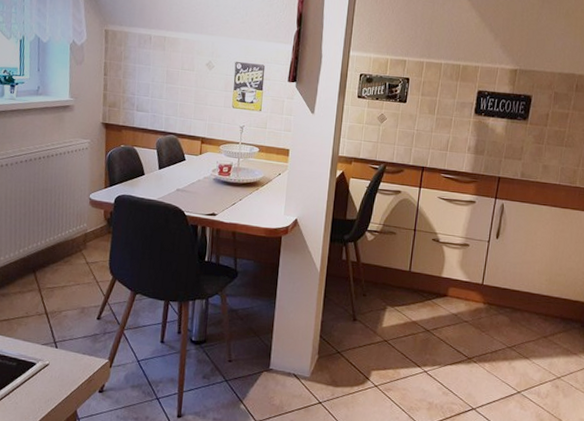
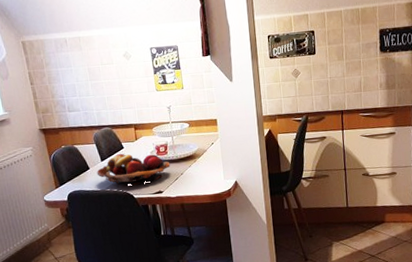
fruit basket: none [151,165,231,202] -> present [96,153,170,186]

